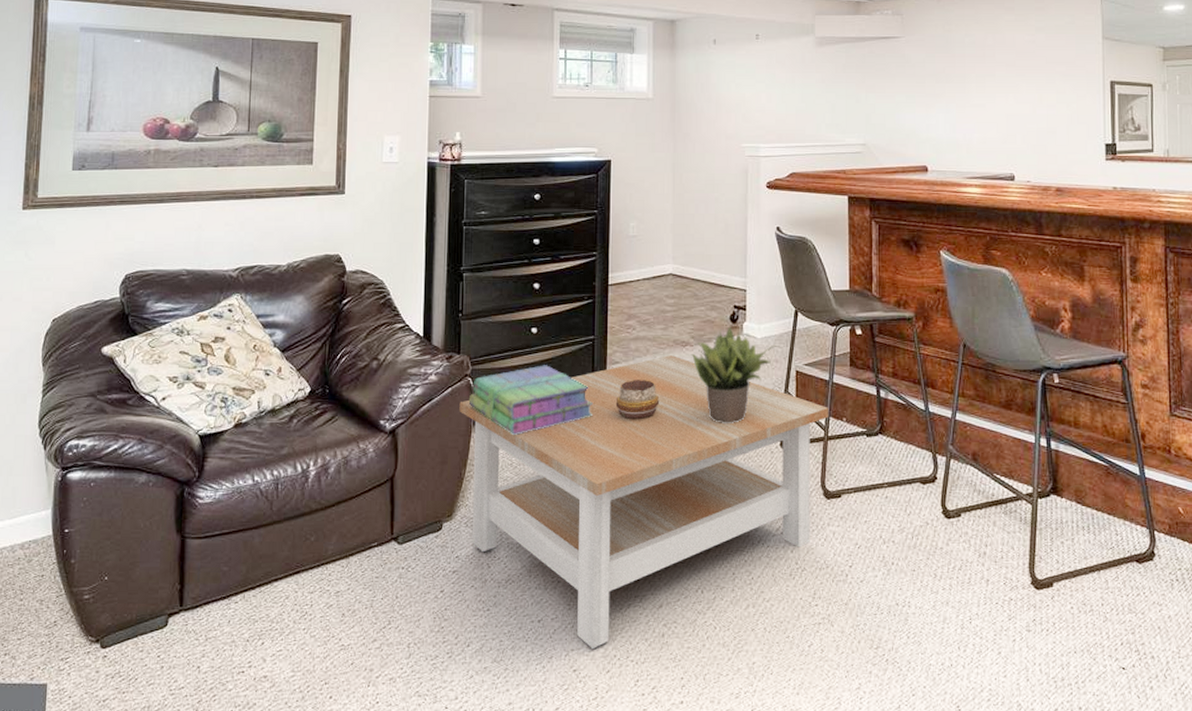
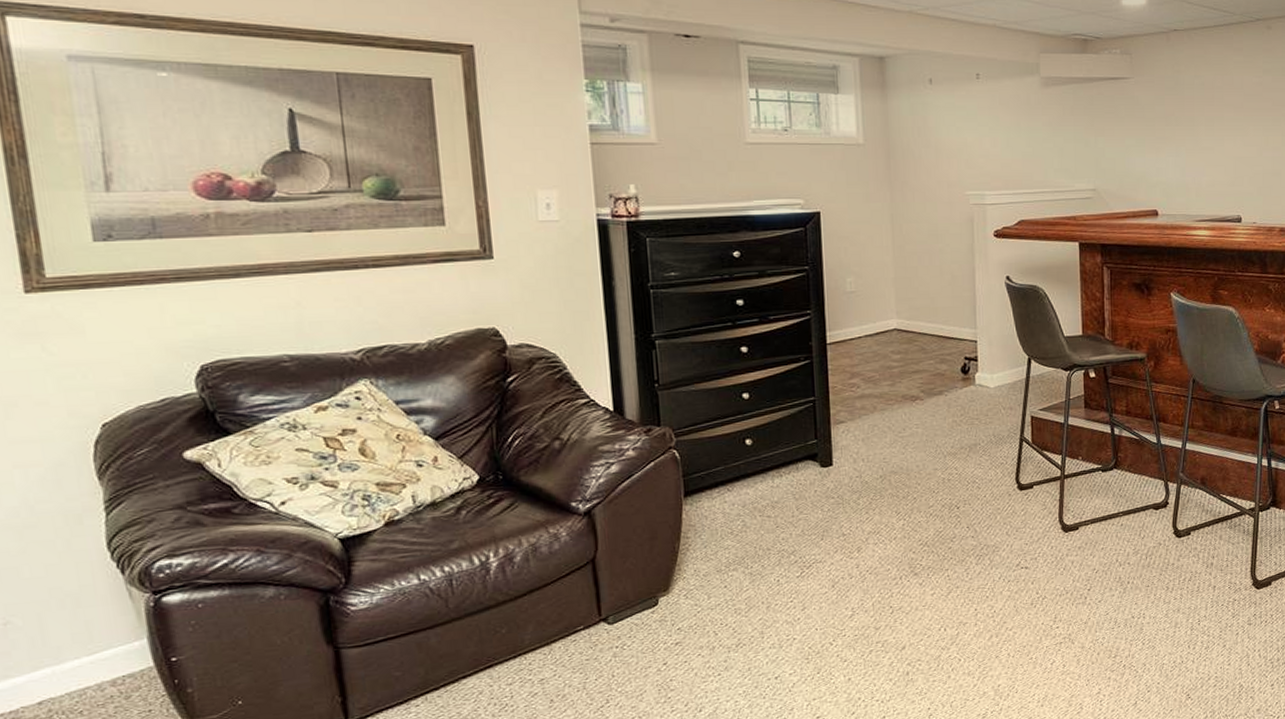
coffee table: present [459,355,829,648] -> none [665,410,1065,695]
stack of books: present [468,365,594,435] -> none [675,430,820,503]
decorative bowl: present [615,380,660,419] -> none [843,436,891,477]
potted plant: present [691,326,780,423] -> none [921,378,1014,472]

